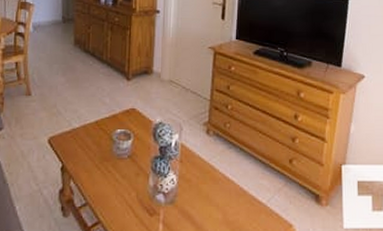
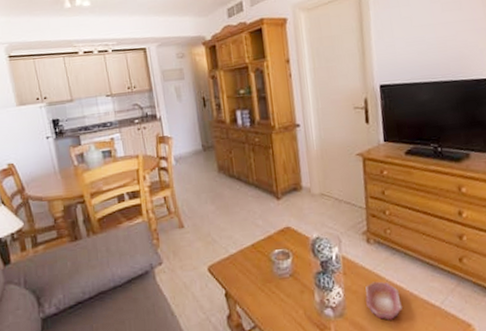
bowl: none [197,172,231,212] -> present [365,281,402,320]

